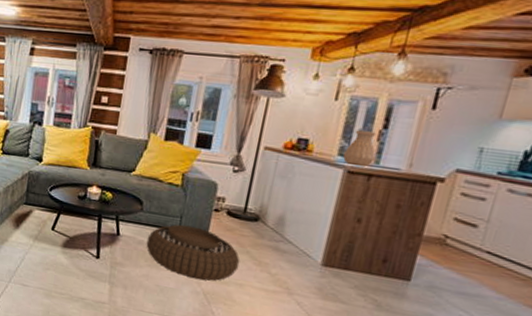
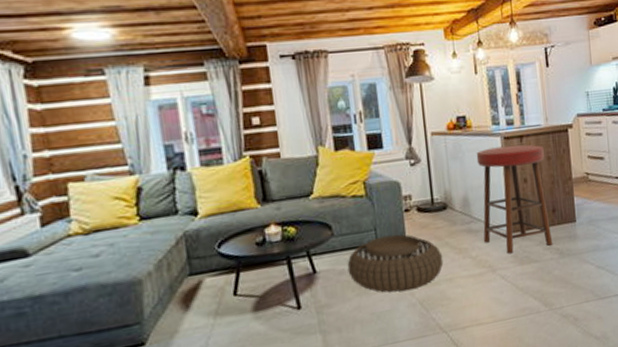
bar stool: none [289,176,395,294] -> present [476,144,553,254]
vase: present [343,130,377,167] -> none [496,96,520,132]

